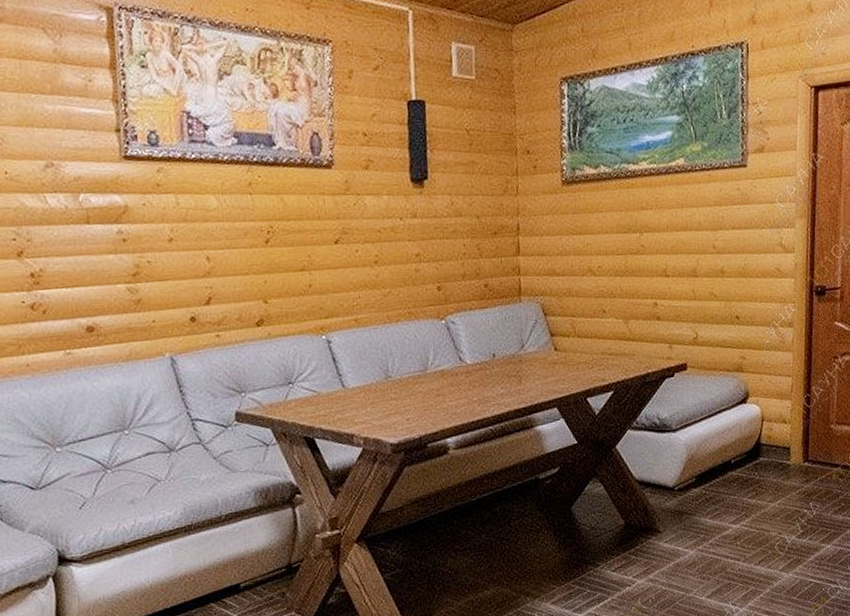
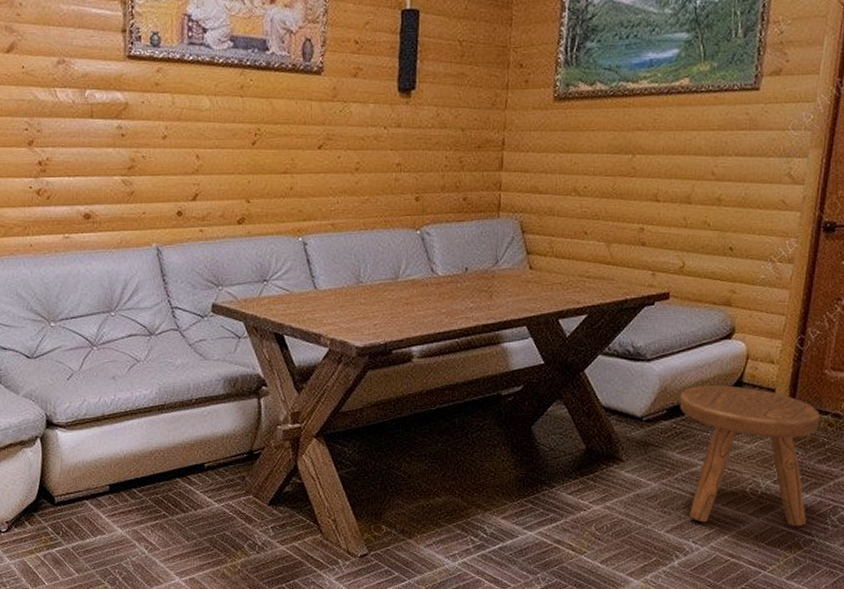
stool: none [706,448,832,584] -> present [679,385,821,526]

